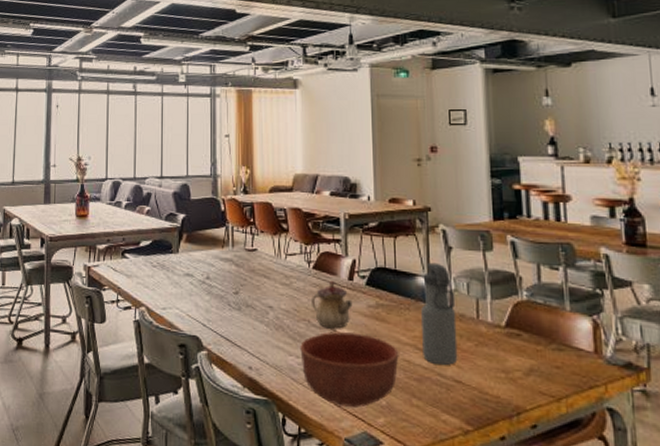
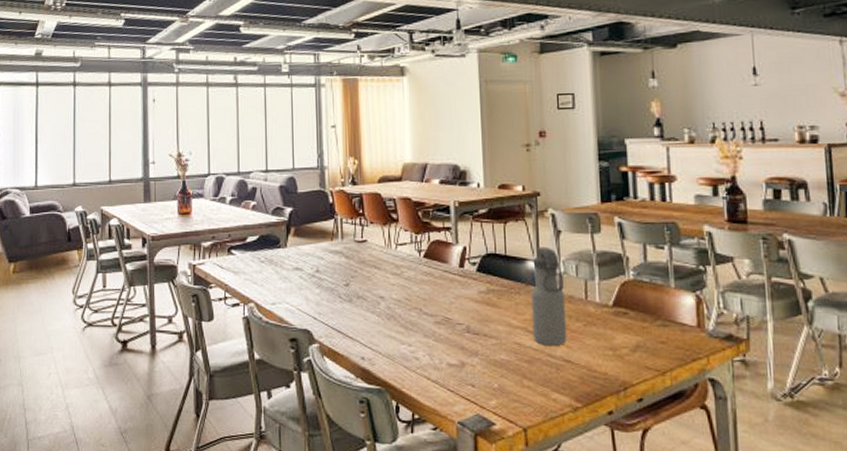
bowl: present [300,332,399,408] -> none [412,319,510,391]
teapot: present [312,280,353,329] -> none [423,268,464,316]

